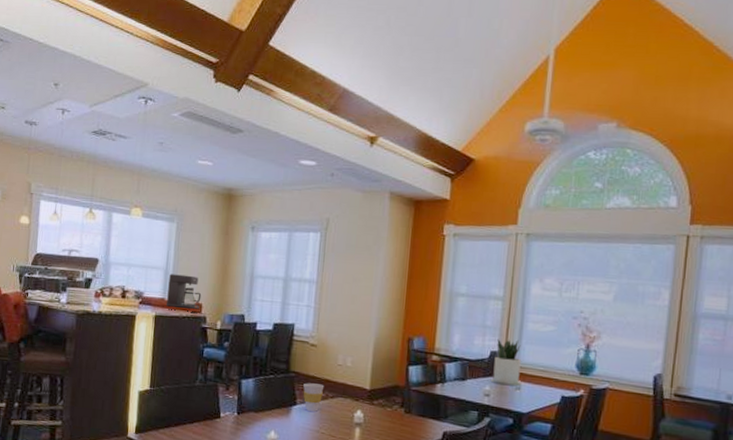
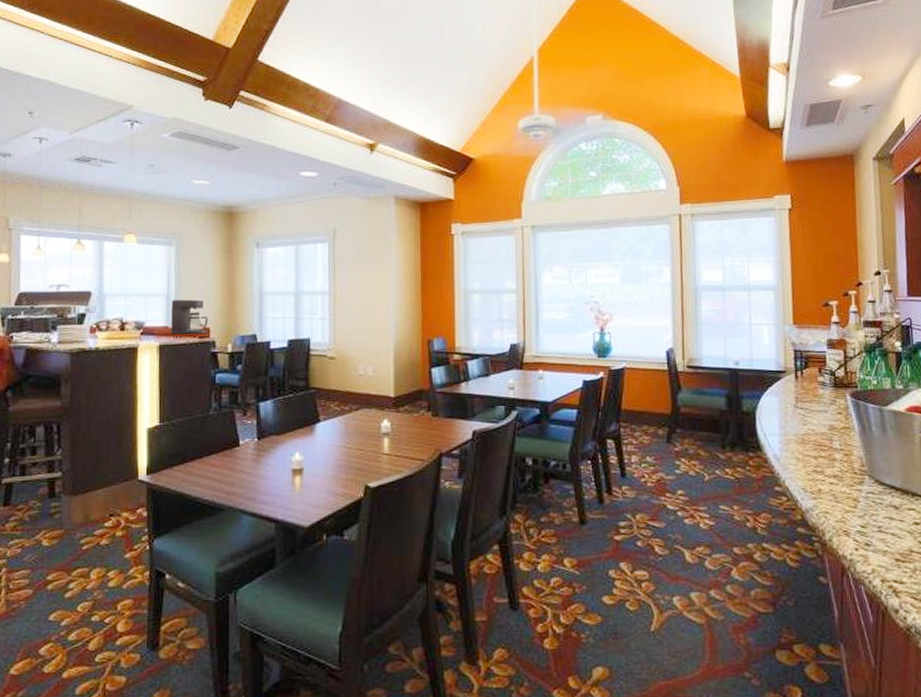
cup: present [303,383,325,413] -> none [325,397,347,428]
planter: present [490,339,522,387] -> none [513,330,544,377]

